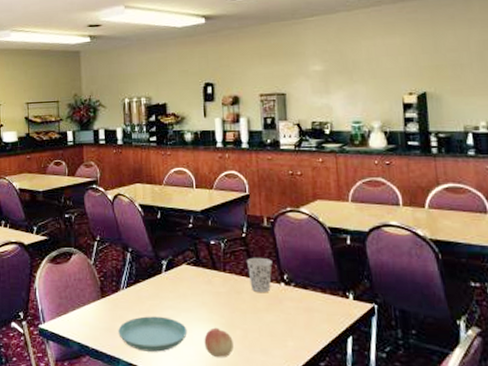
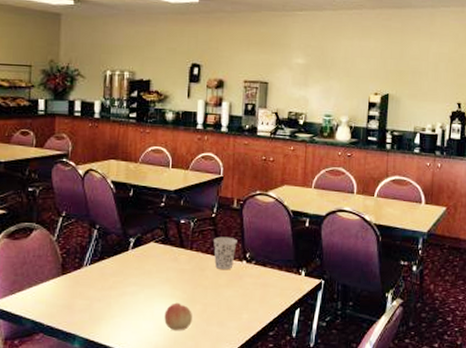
saucer: present [118,316,188,352] -> none [77,293,149,327]

